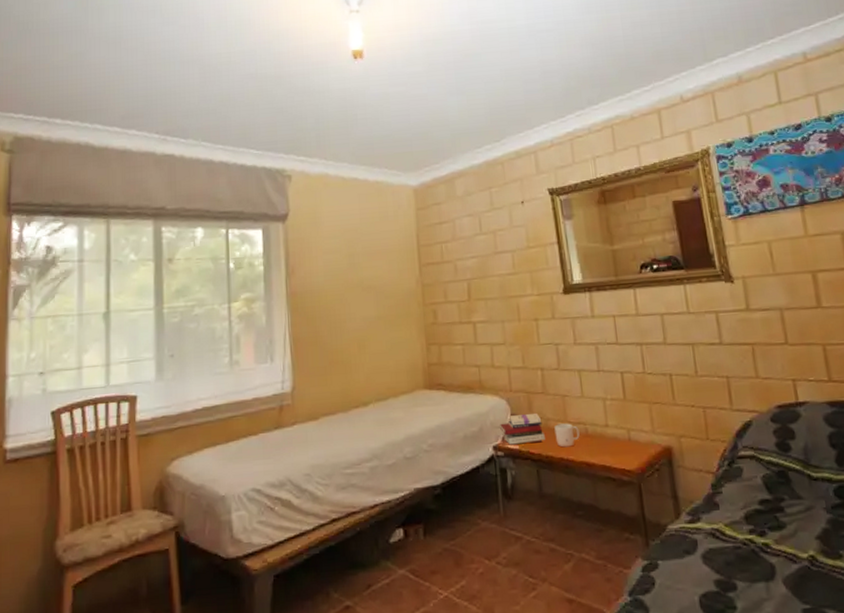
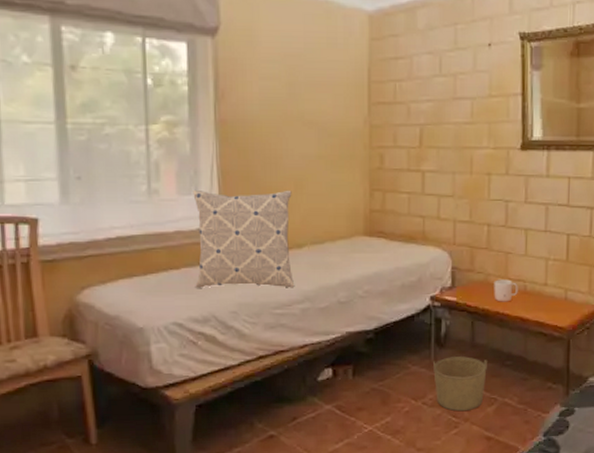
pillow: none [268,351,363,453] -> present [193,190,295,288]
books: present [500,412,545,445] -> none [439,267,484,297]
basket: none [503,508,559,571] -> present [433,356,487,412]

